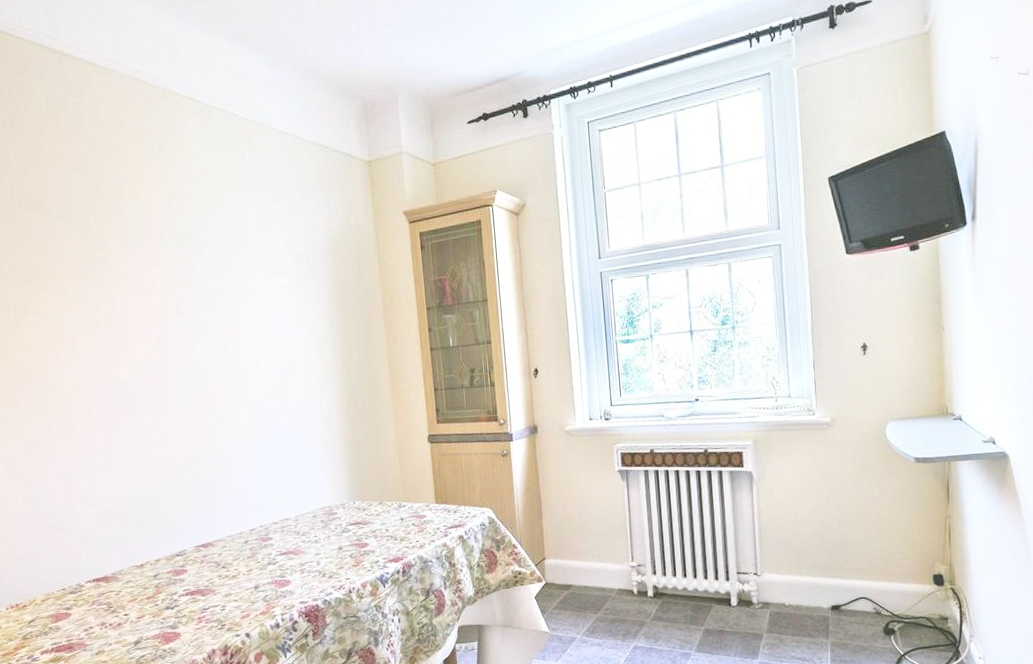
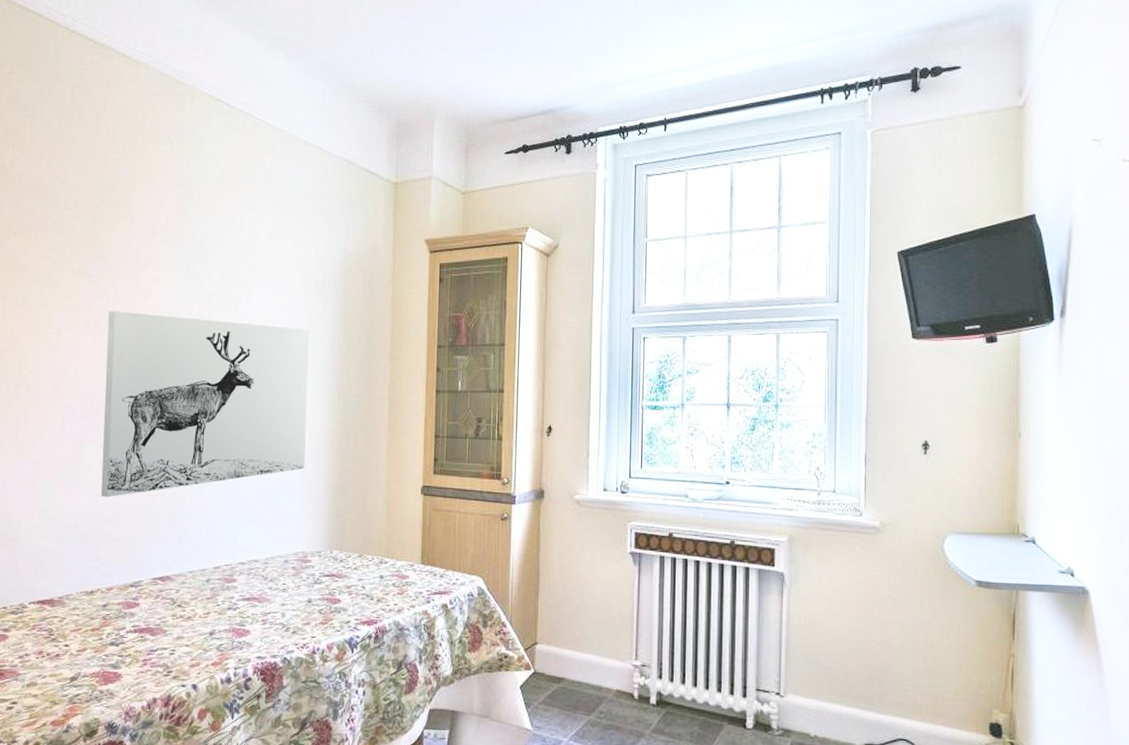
wall art: none [117,306,320,481] -> present [100,311,310,498]

